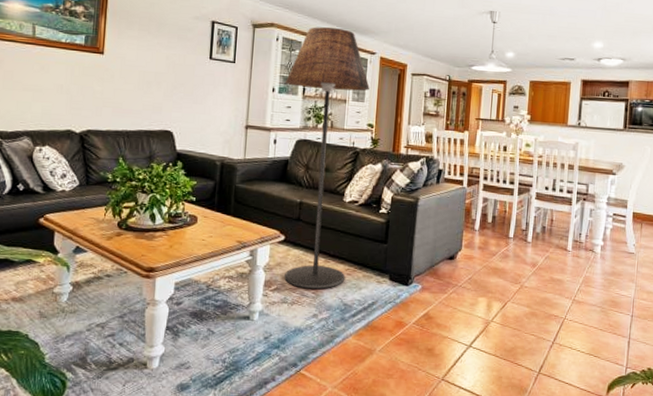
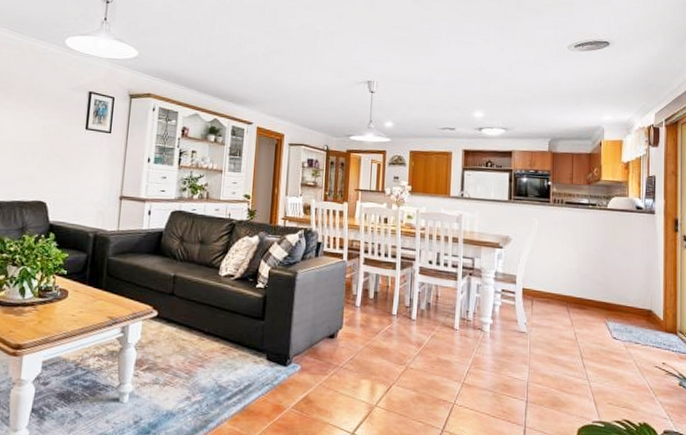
floor lamp: present [284,27,370,289] -> none [156,97,246,369]

